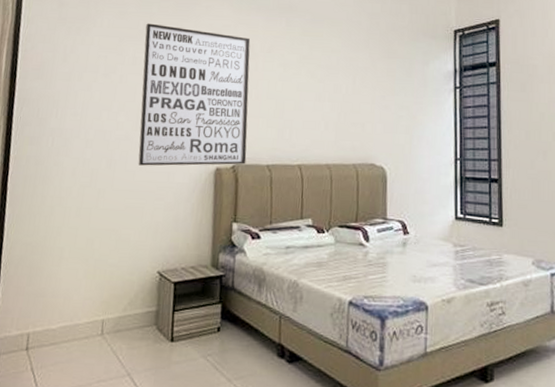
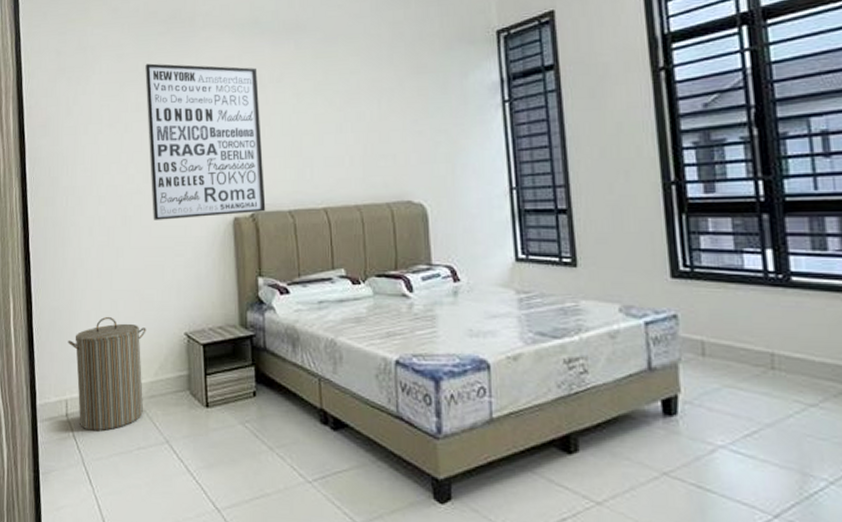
laundry hamper: none [37,253,120,365] -> present [68,316,146,432]

